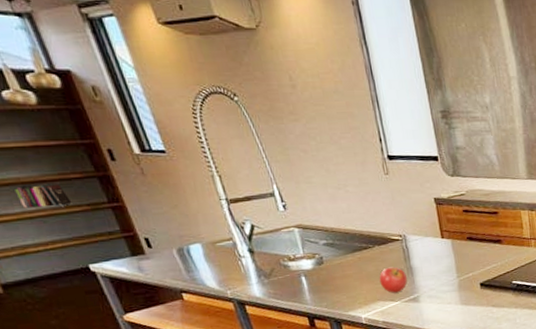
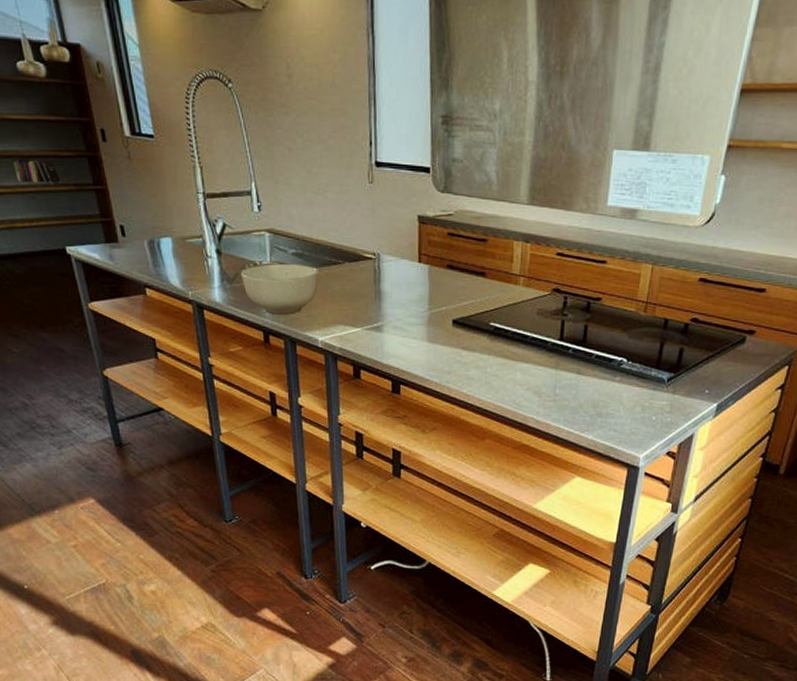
bowl: none [276,252,353,301] -> present [240,263,318,315]
fruit: present [379,267,408,293] -> none [343,288,374,318]

